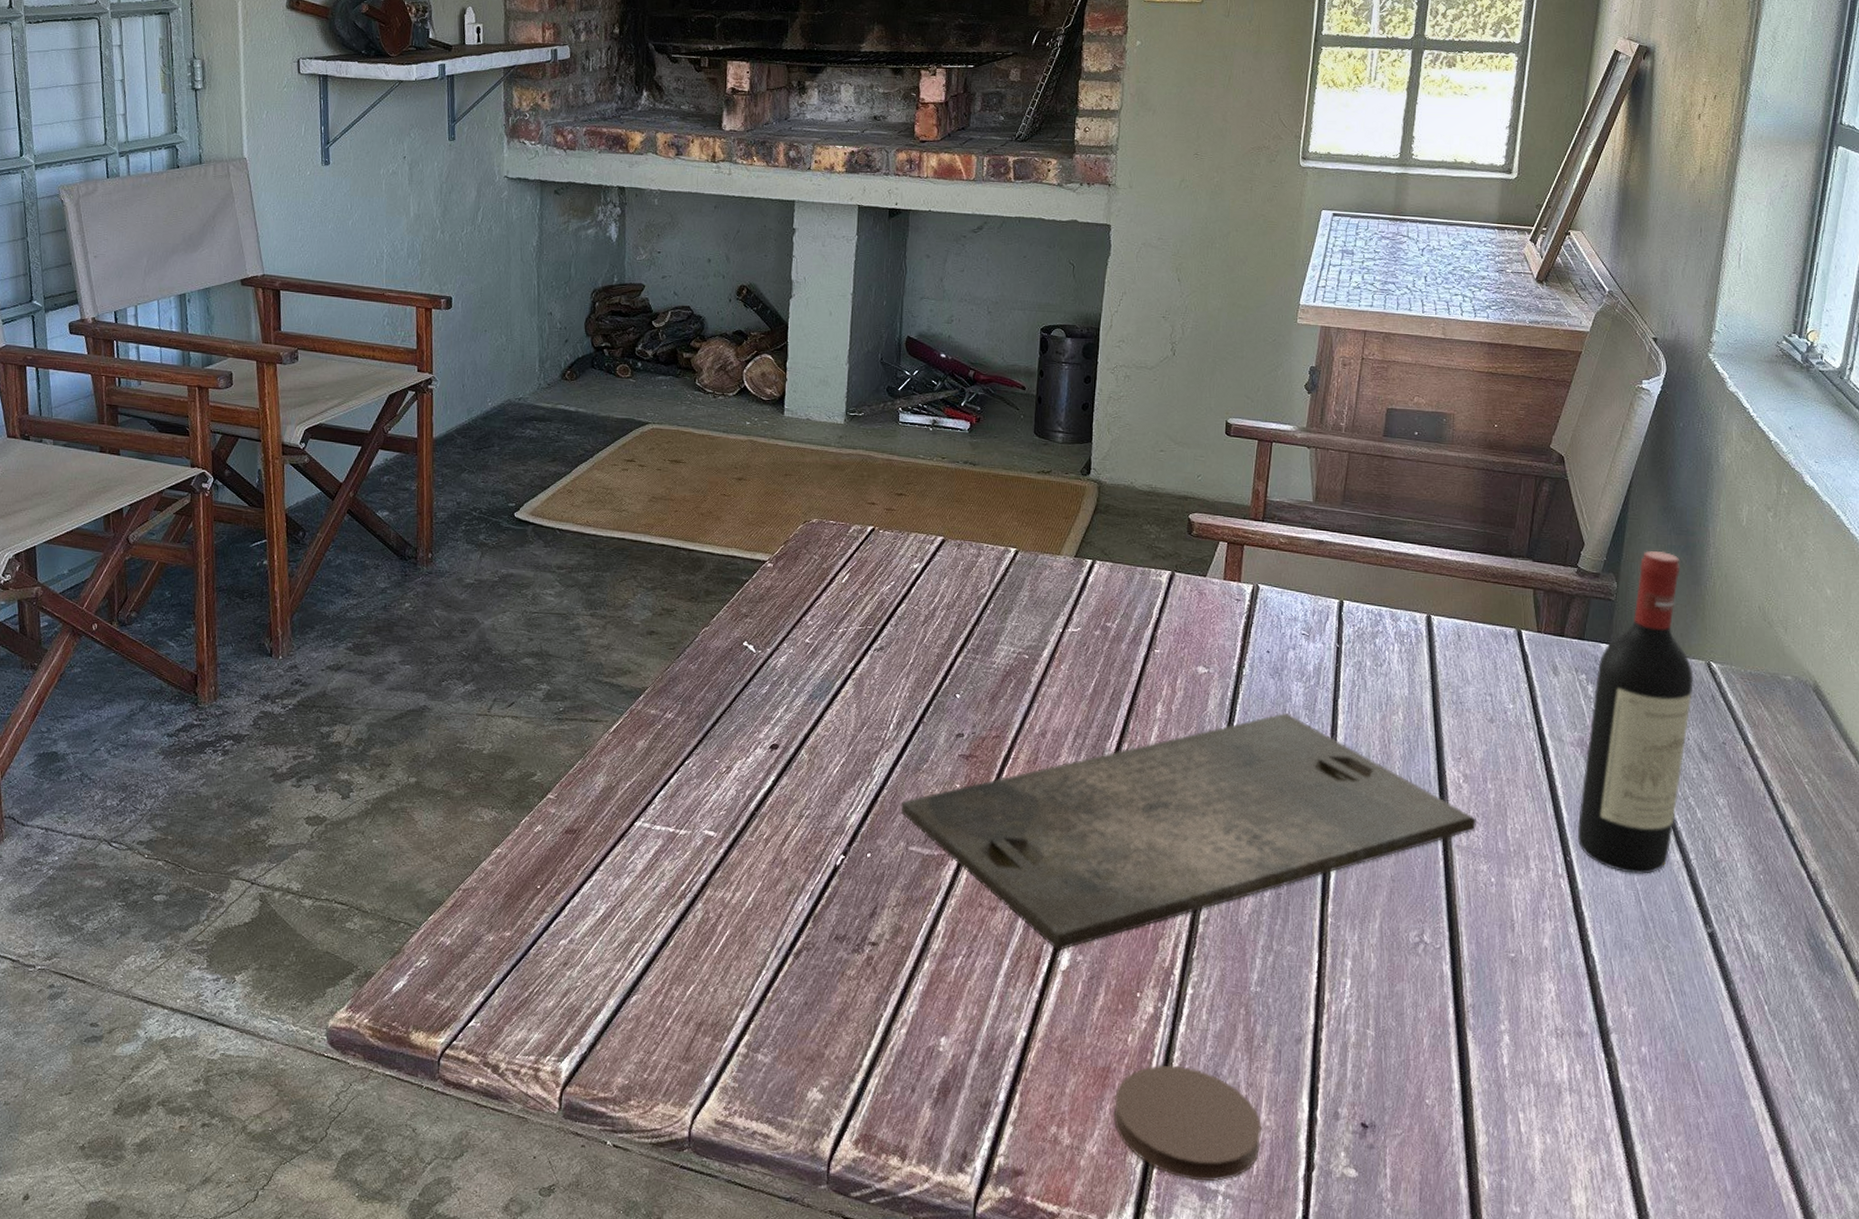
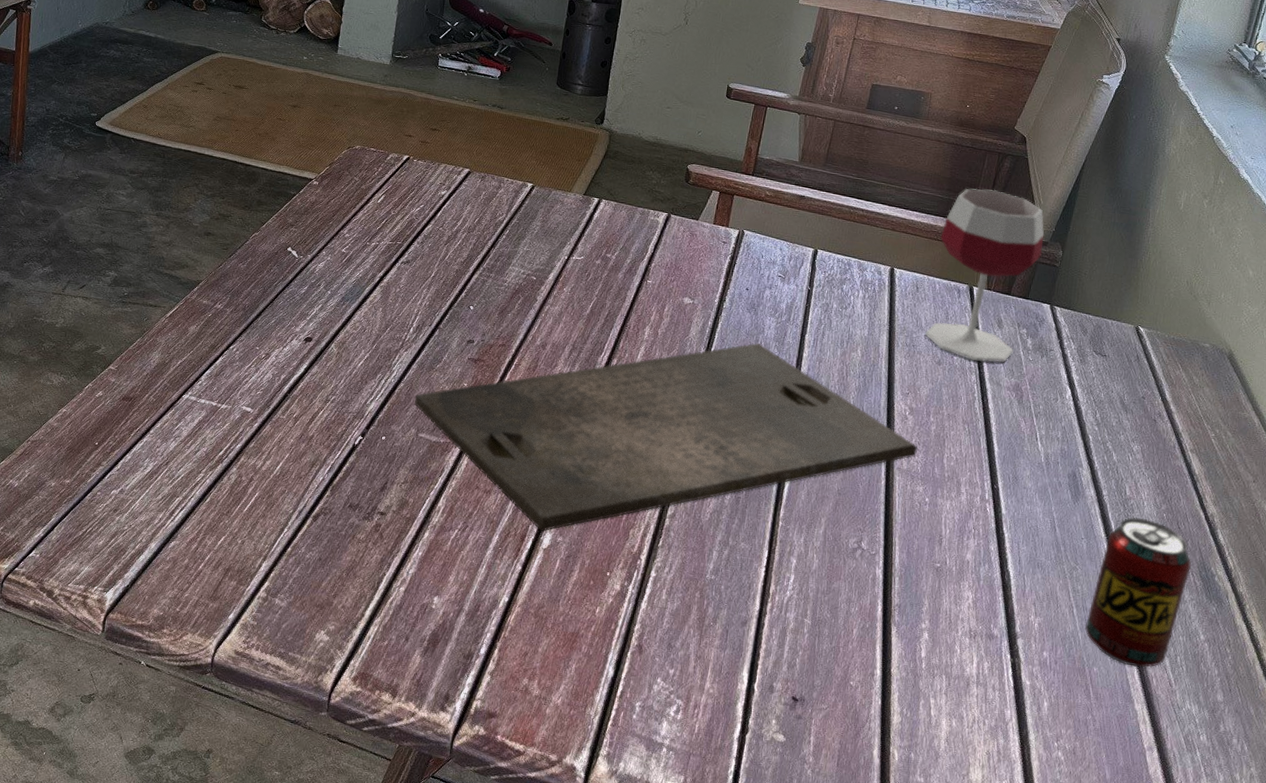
coaster: present [1113,1064,1262,1181] -> none [578,634,706,736]
wineglass: none [1473,517,1595,716] -> present [925,188,1045,363]
wine bottle: present [1577,551,1693,874] -> none [1005,226,1123,505]
beverage can: none [1685,882,1798,1057] -> present [1084,517,1192,667]

